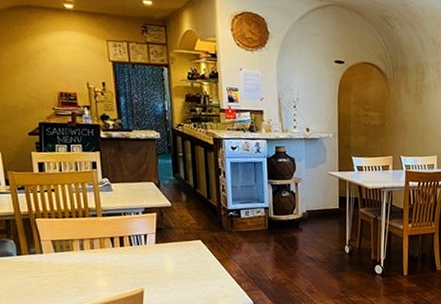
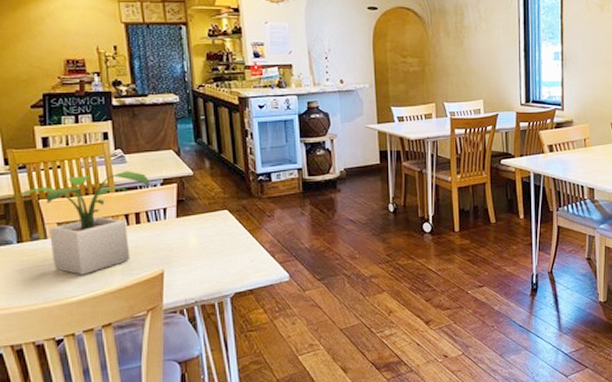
potted plant: none [10,198,132,288] -> present [10,171,150,275]

